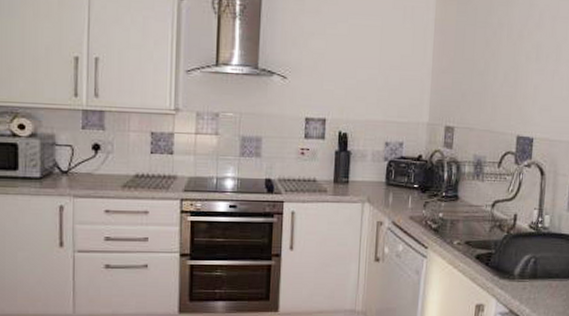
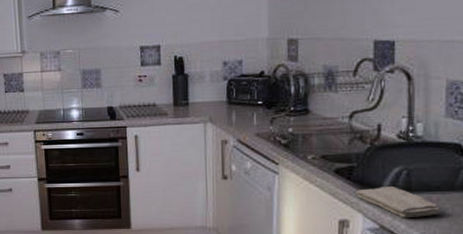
washcloth: none [492,273,559,304] -> present [356,187,442,219]

